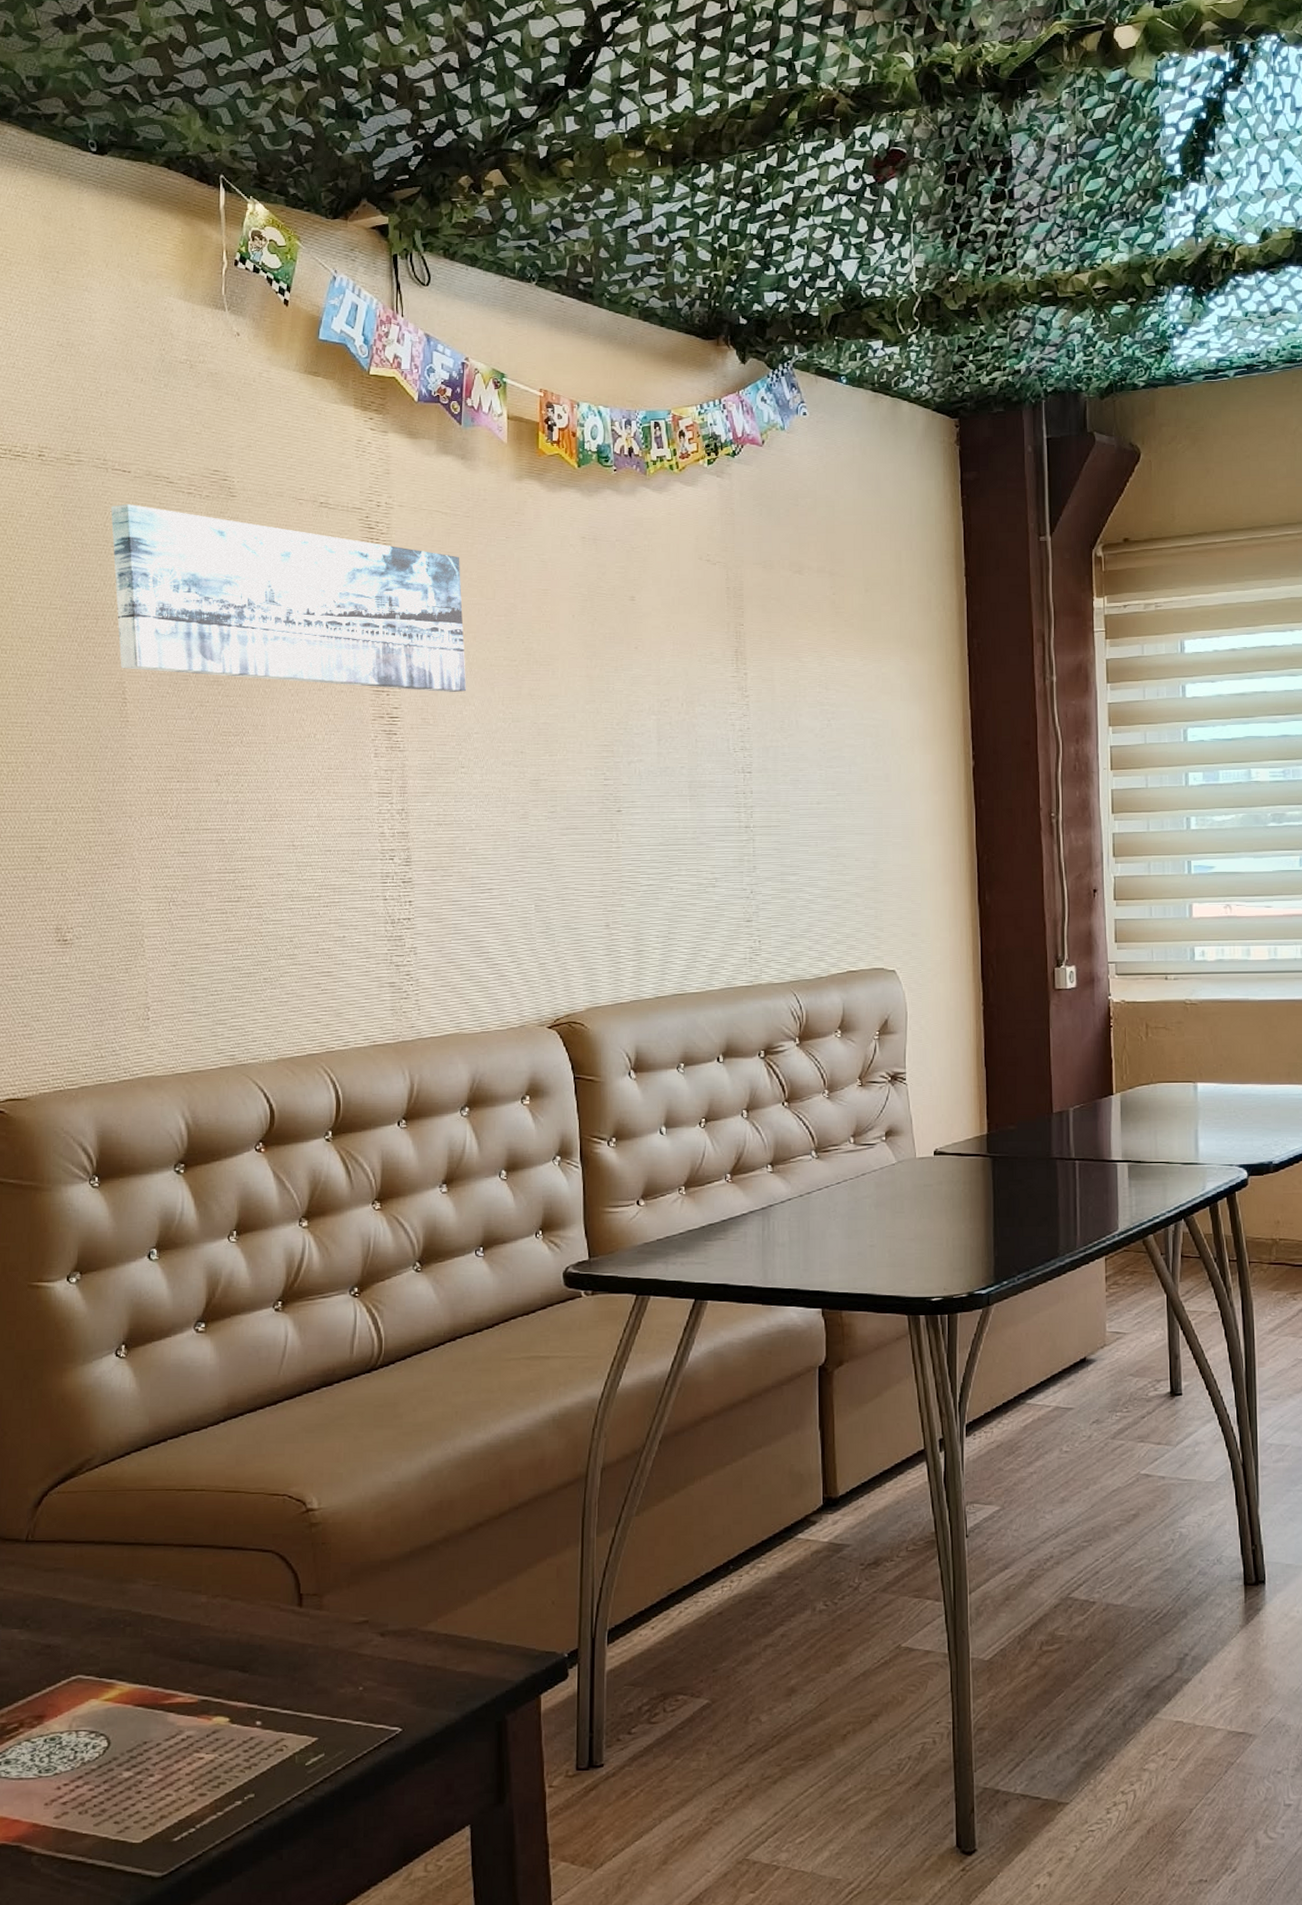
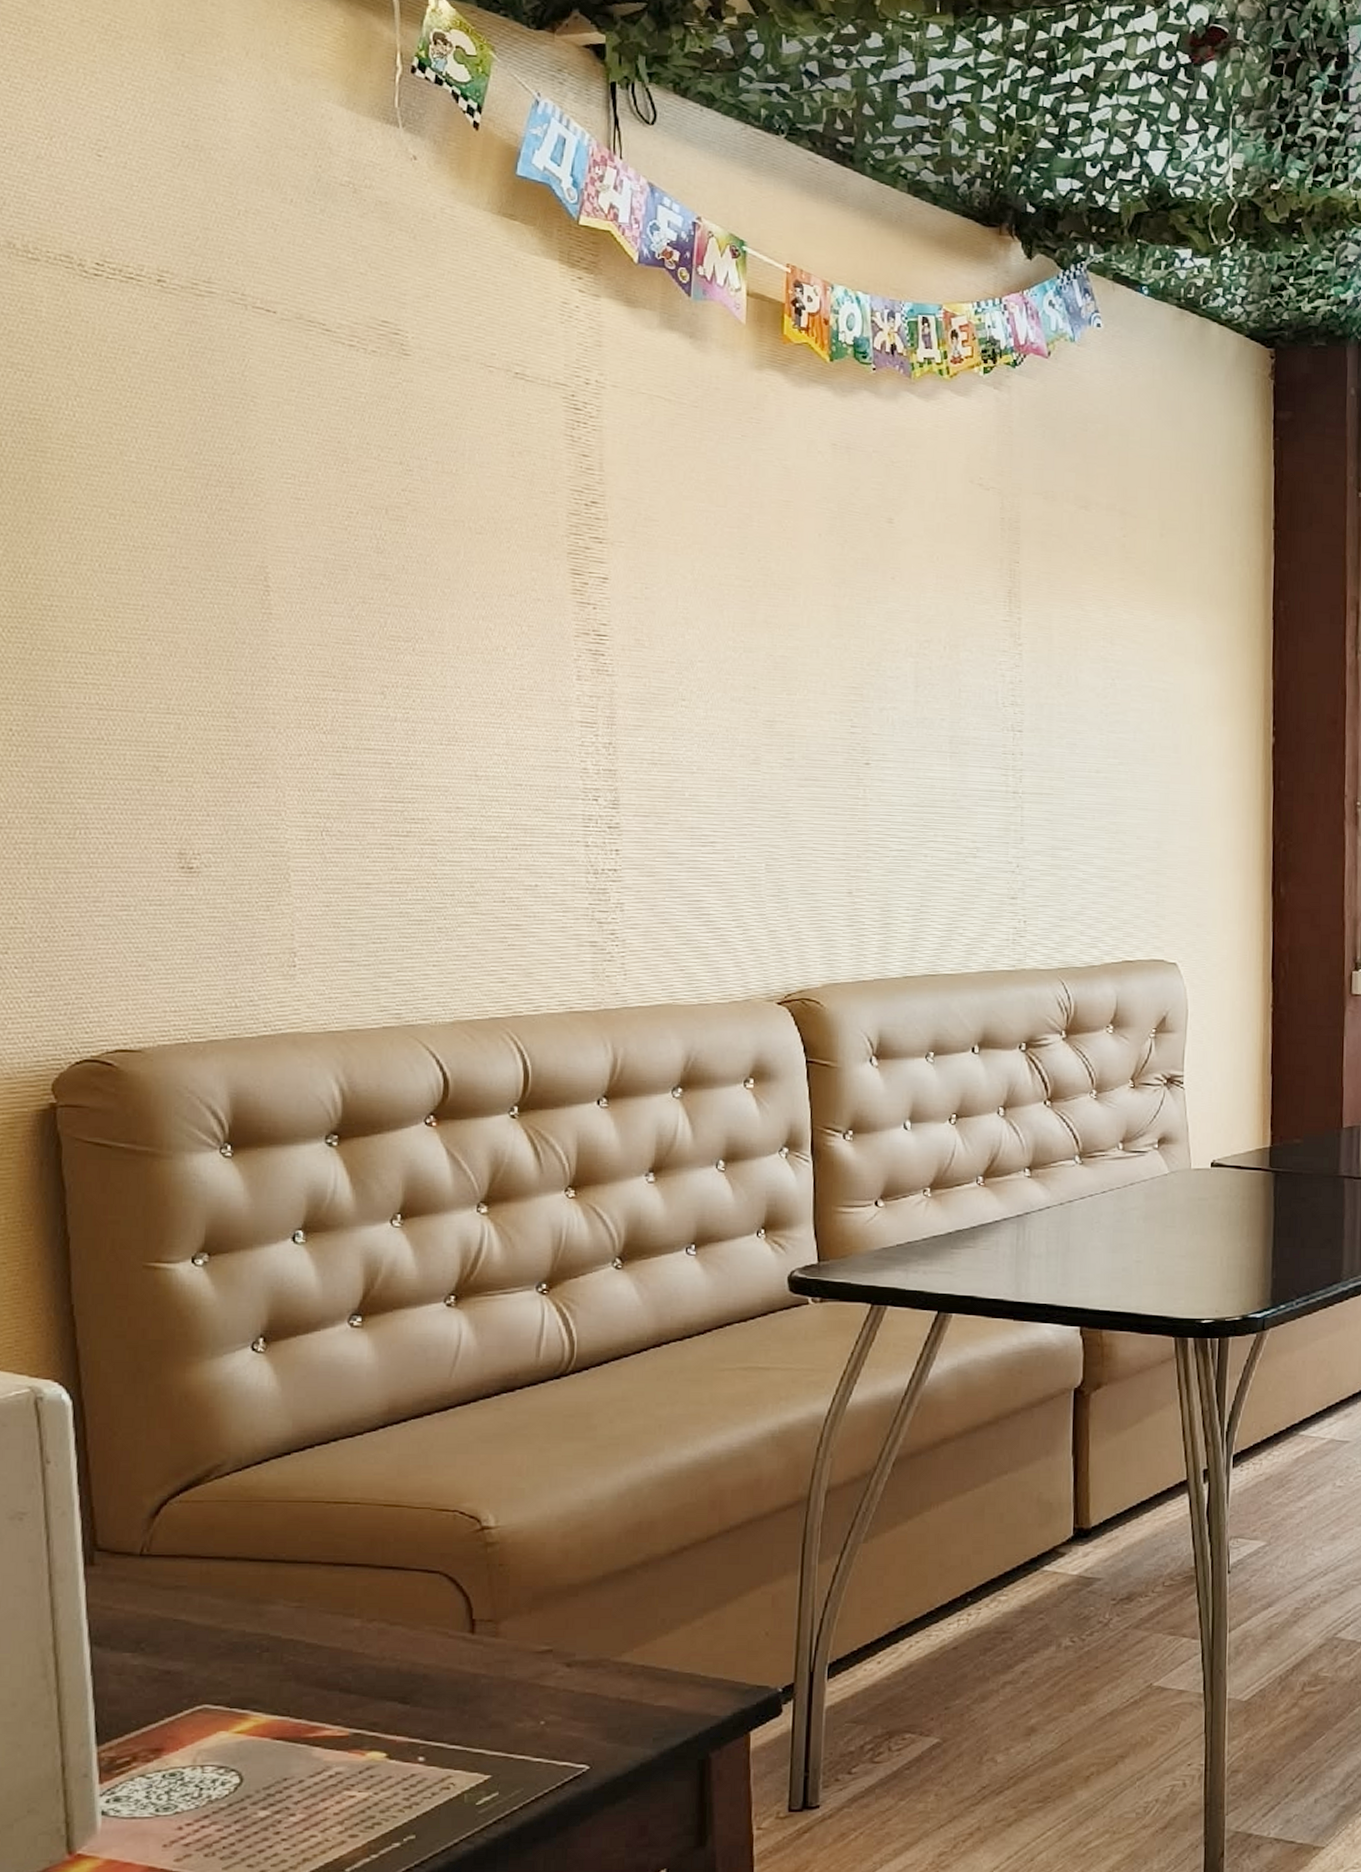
wall art: present [111,503,467,693] -> none [251,350,690,613]

